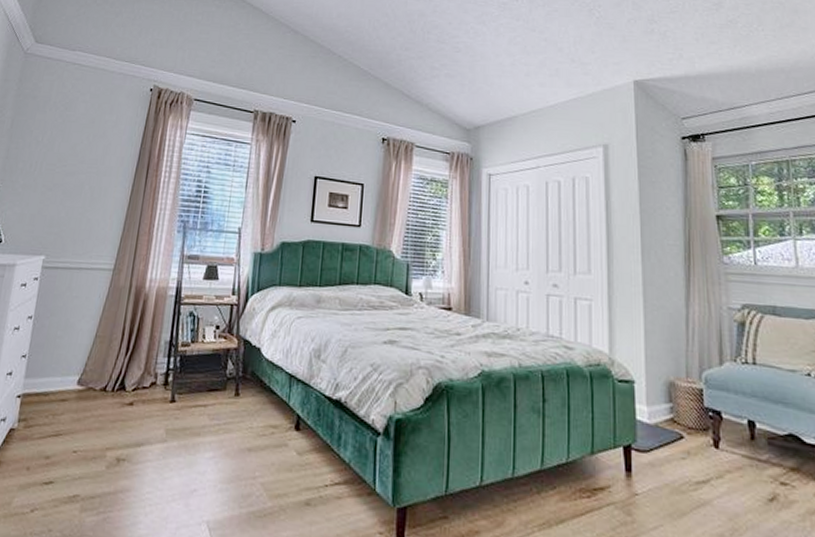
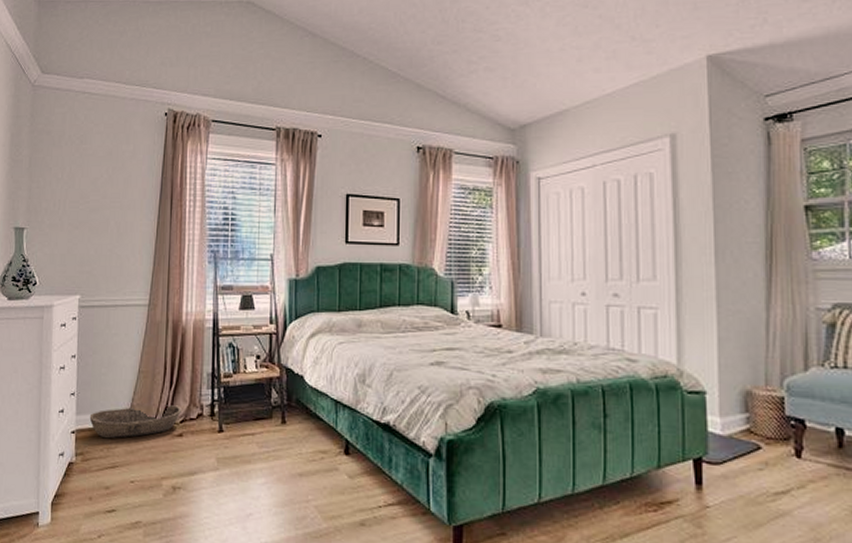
basket: none [38,371,135,405] -> present [89,405,182,439]

